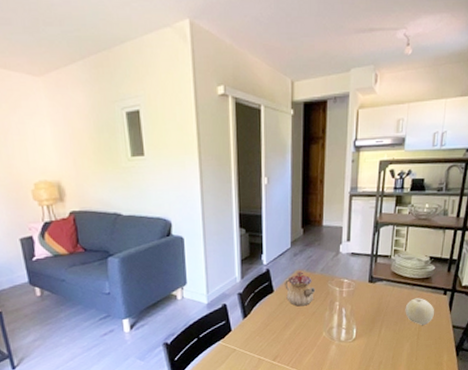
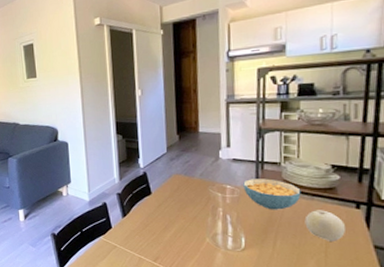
teapot: present [285,272,316,307] -> none [162,176,196,210]
cereal bowl: none [359,271,405,301] -> present [243,178,301,210]

